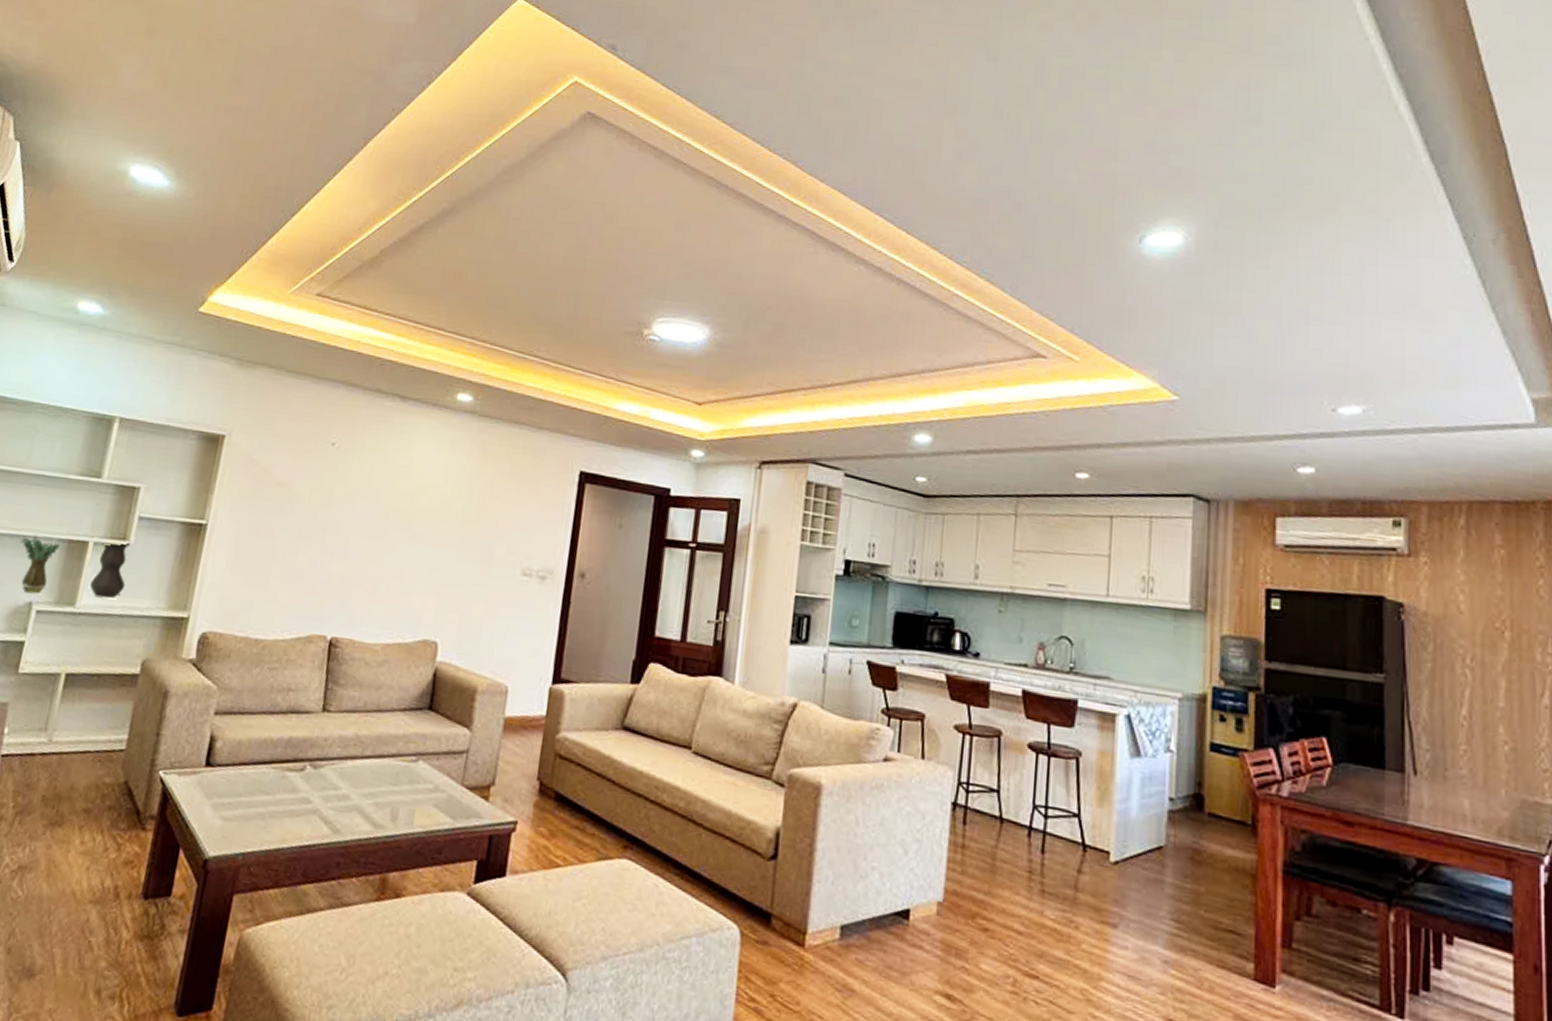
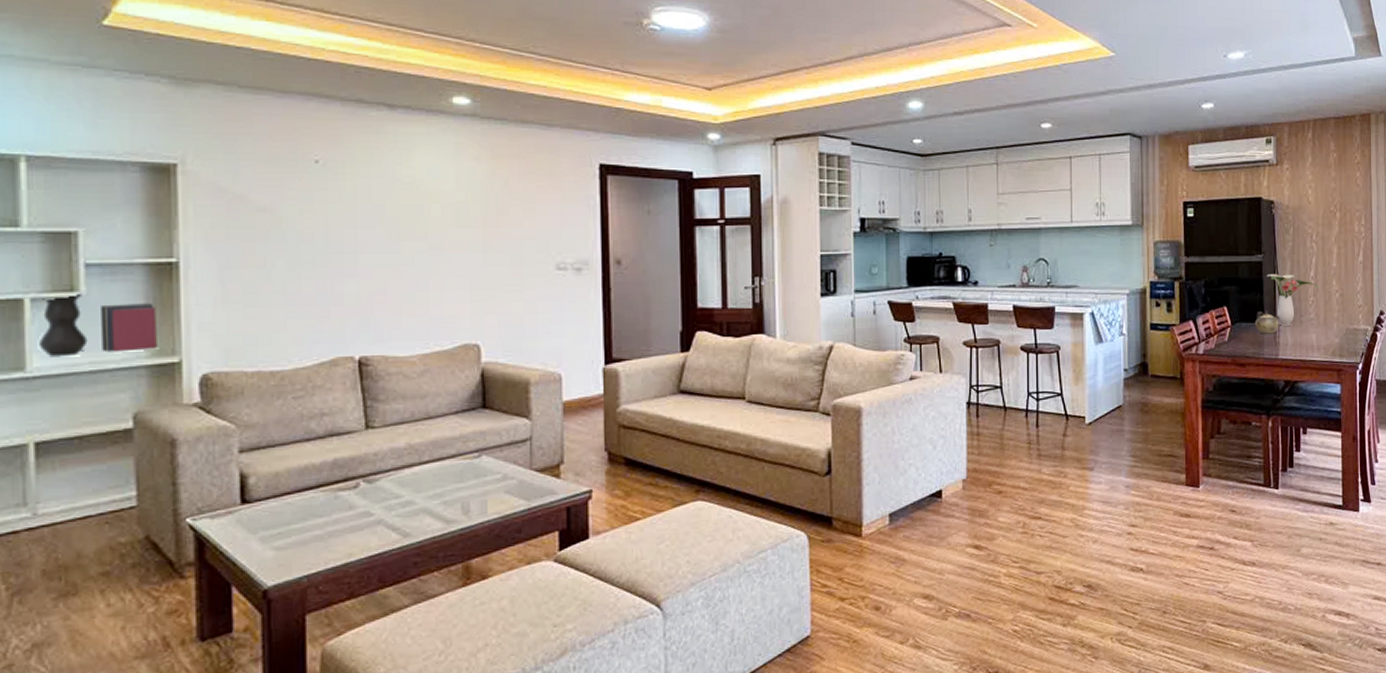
books: none [133,556,182,603] -> present [101,303,157,353]
teapot: none [1370,751,1411,788] -> present [1255,310,1280,334]
flower arrangement: none [1390,702,1475,780] -> present [1266,274,1319,326]

